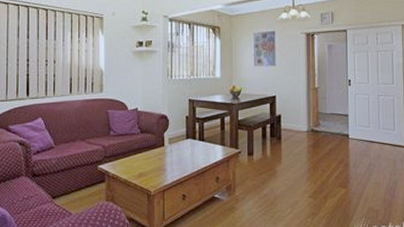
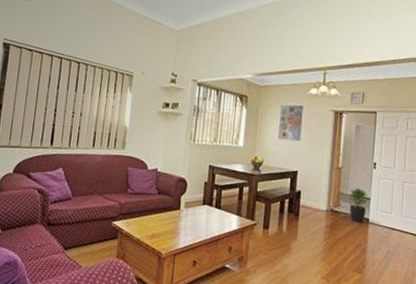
potted plant: none [325,105,346,140] -> present [346,187,368,224]

